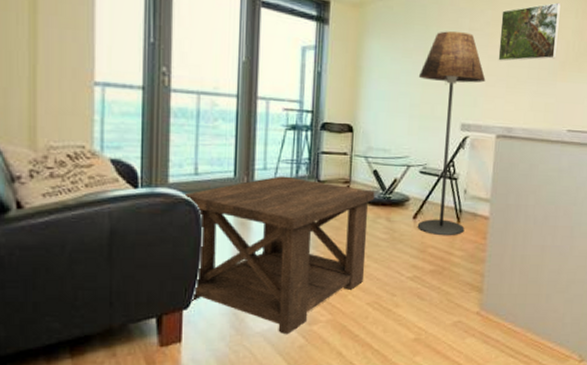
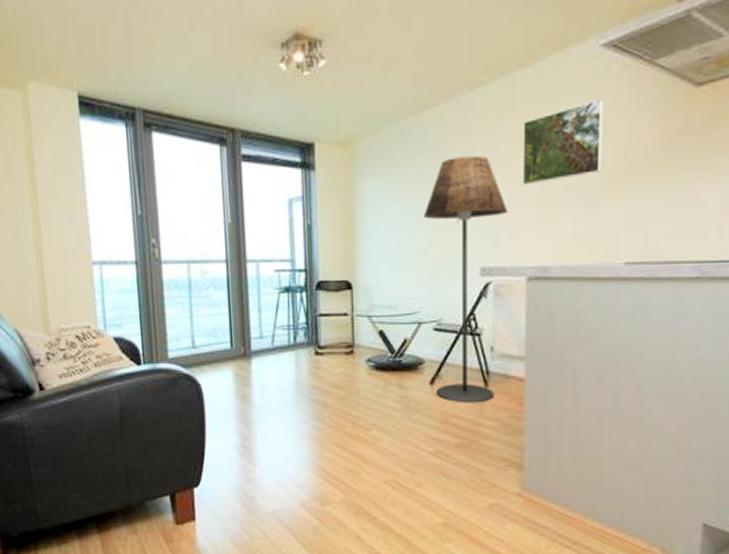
side table: present [184,176,375,335] -> none [184,343,383,516]

